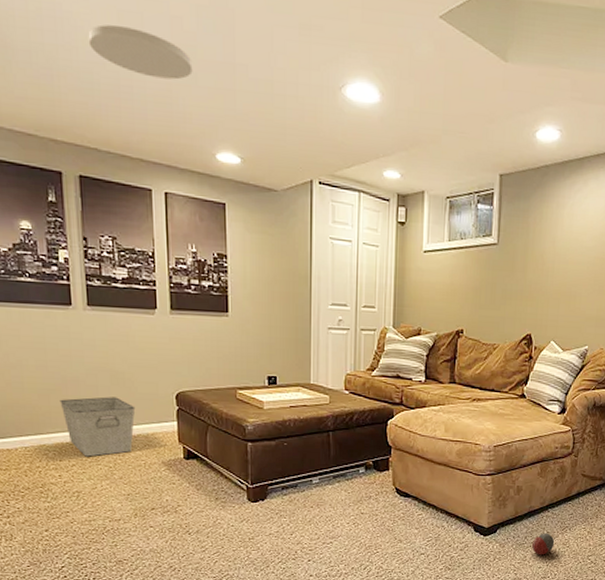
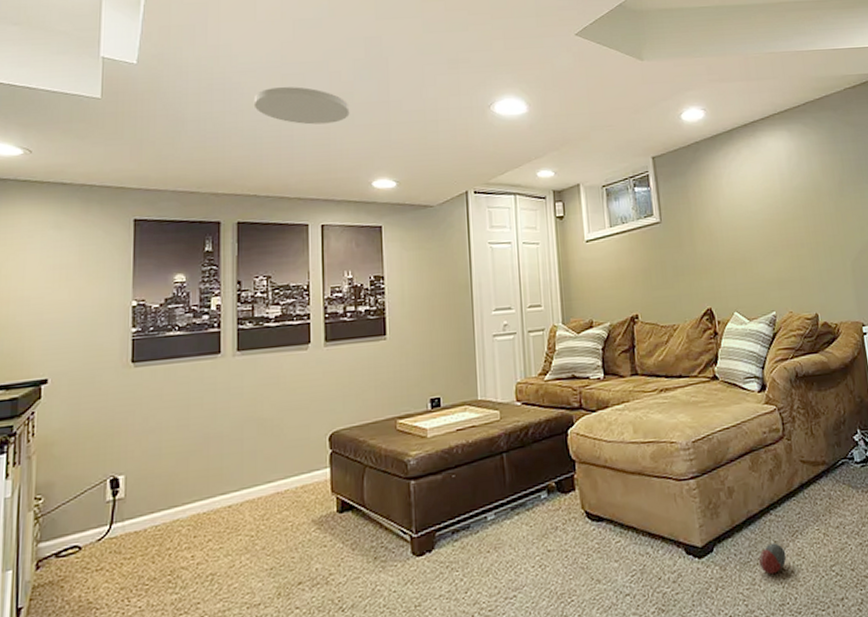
storage bin: present [59,397,136,457] -> none [199,449,284,528]

